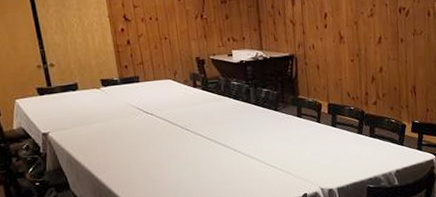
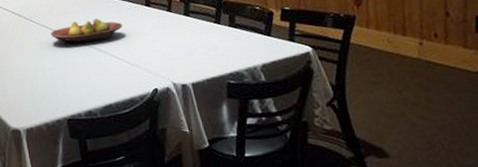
fruit bowl: none [205,128,276,153] -> present [50,18,123,45]

